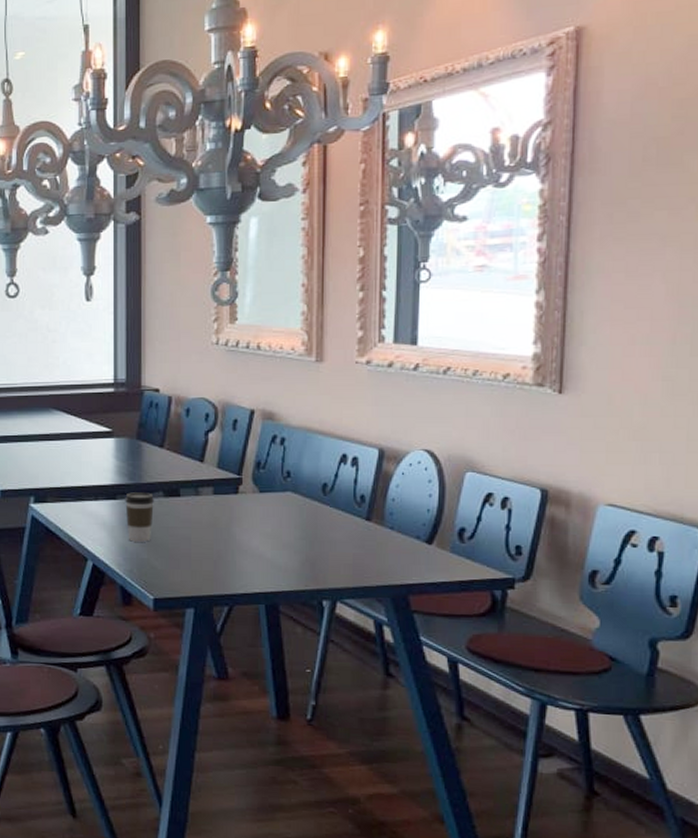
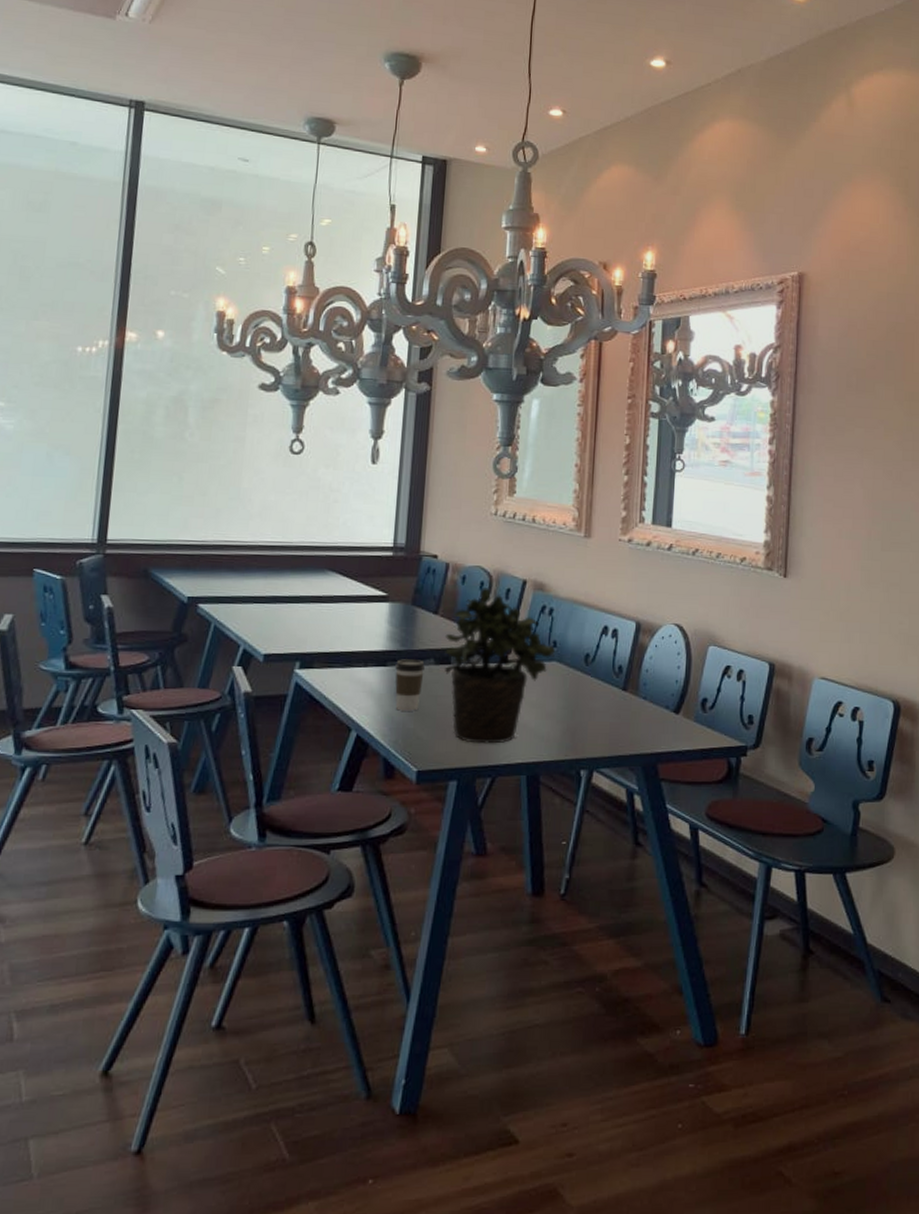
potted plant: none [172,419,289,574] -> present [444,588,555,744]

